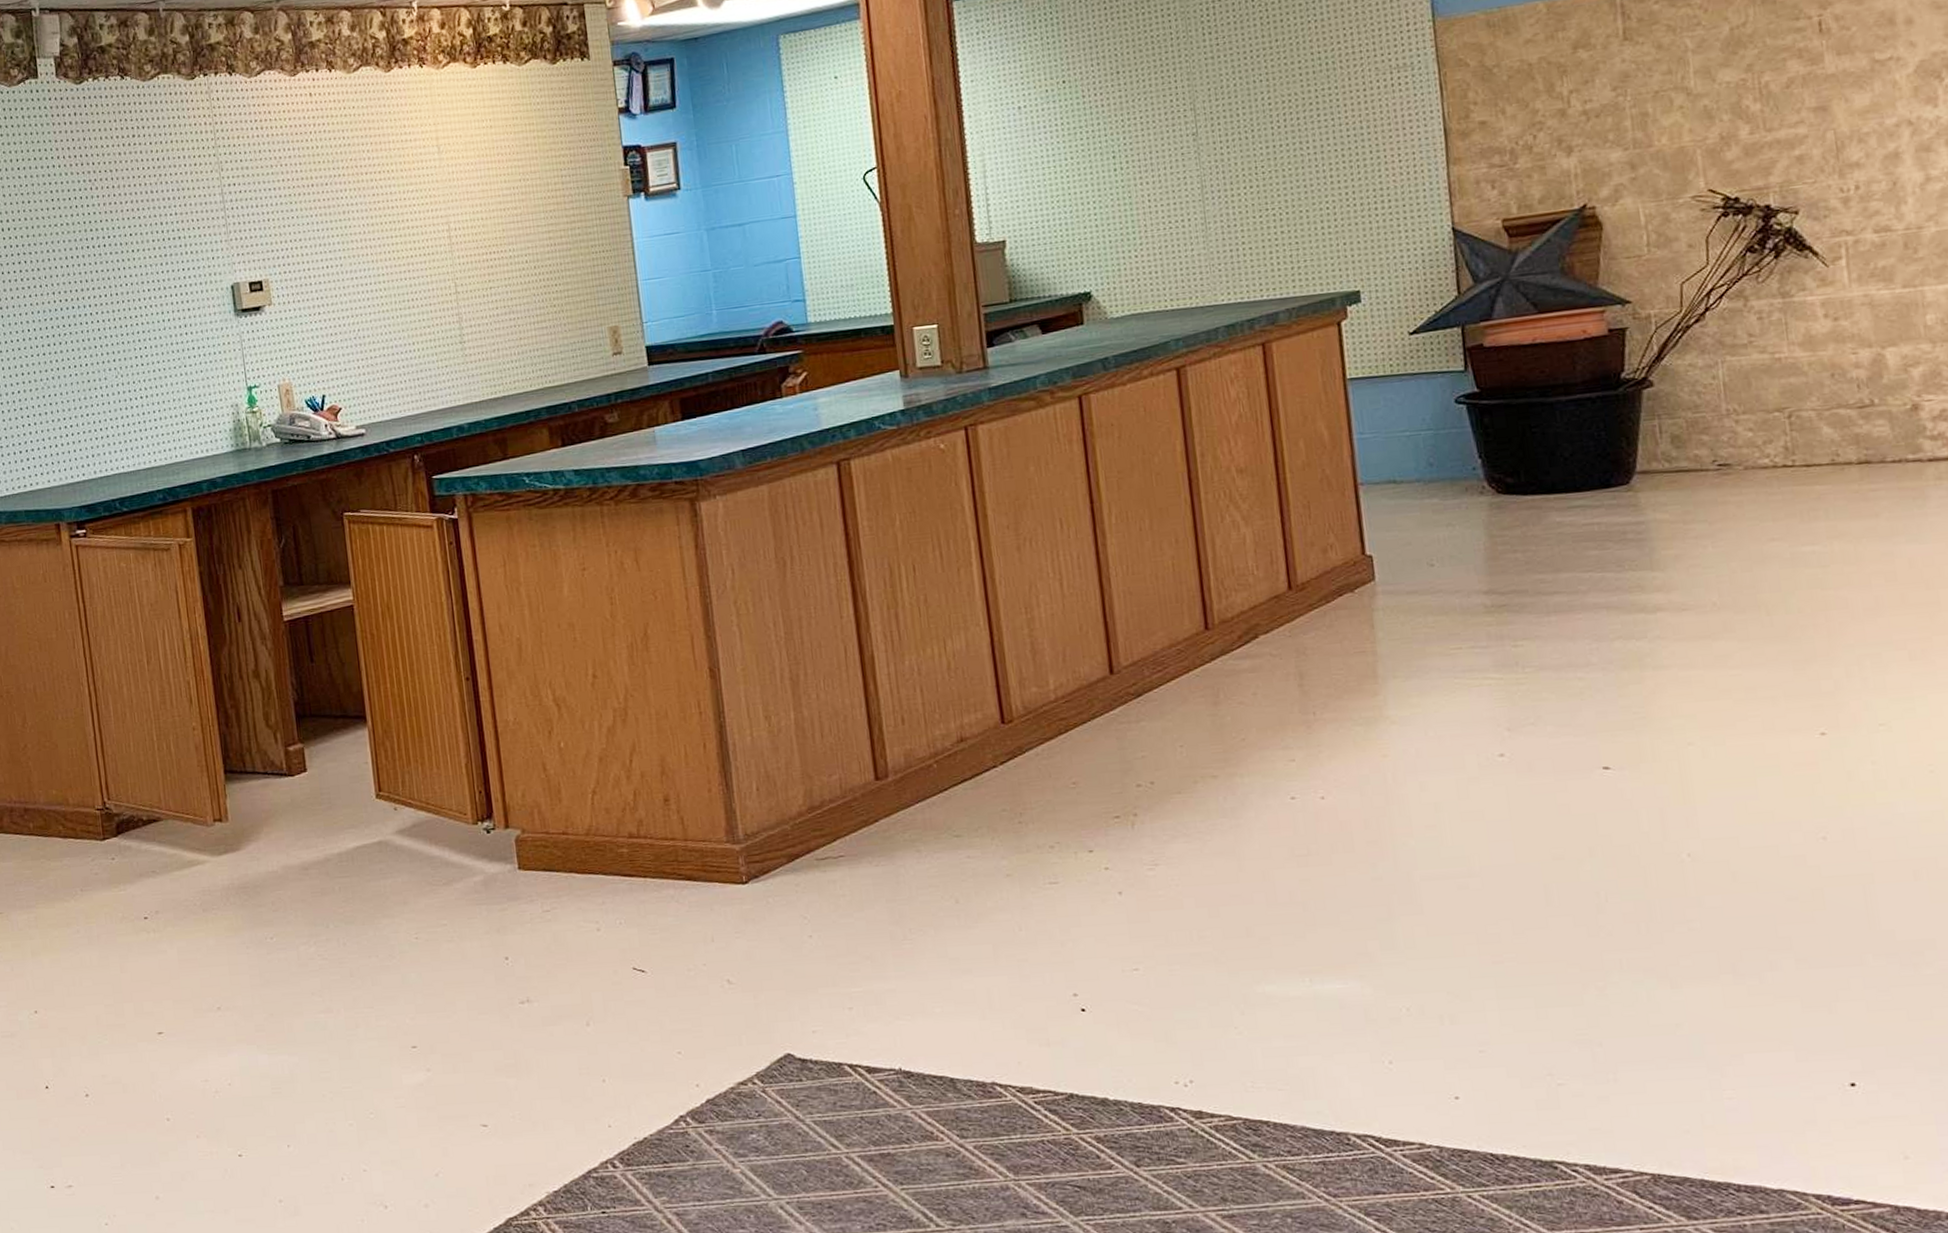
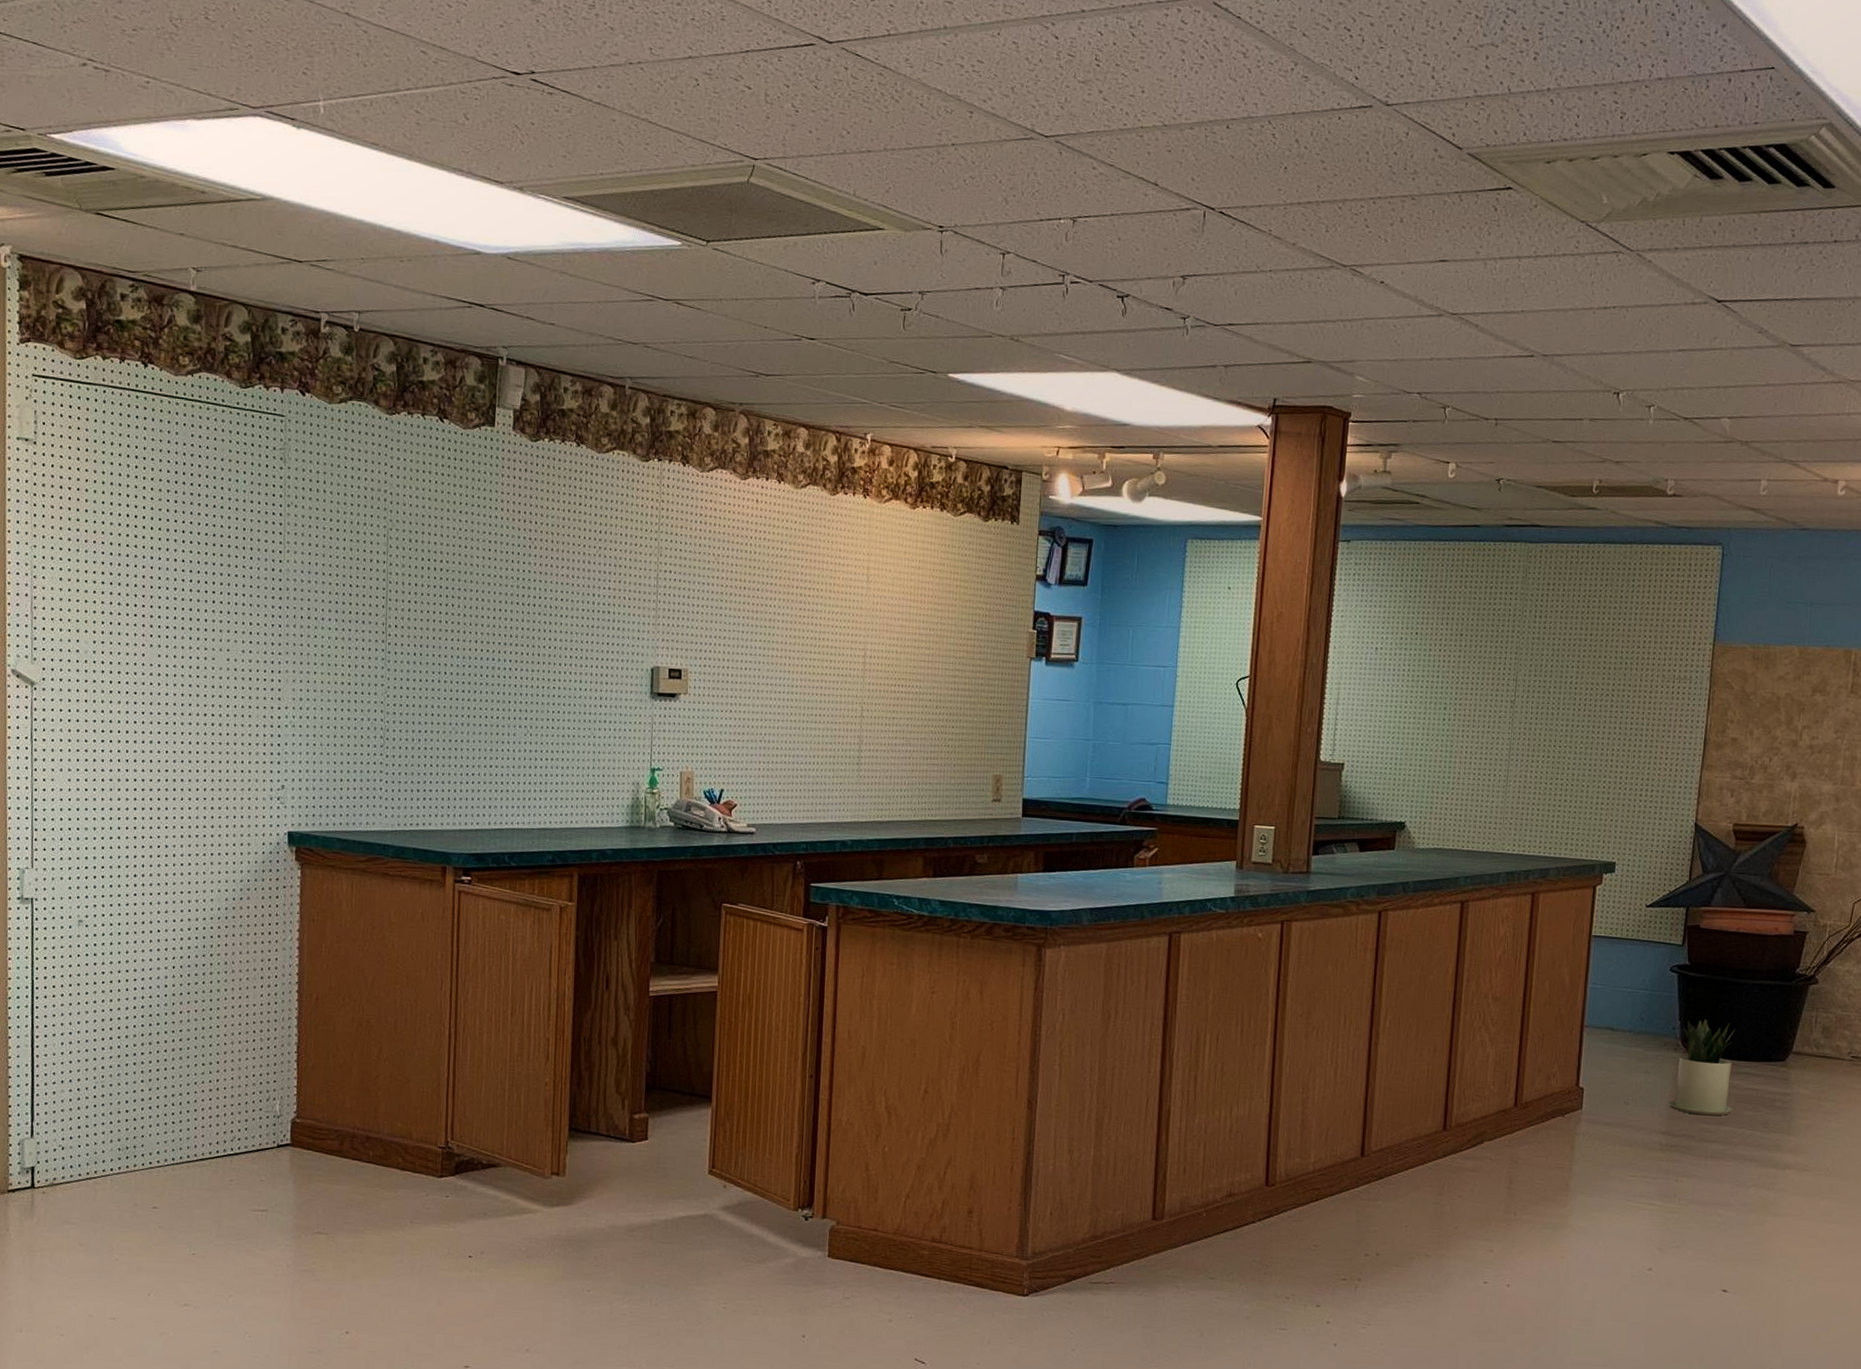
planter: none [1485,451,1572,565] -> present [1668,1019,1736,1116]

